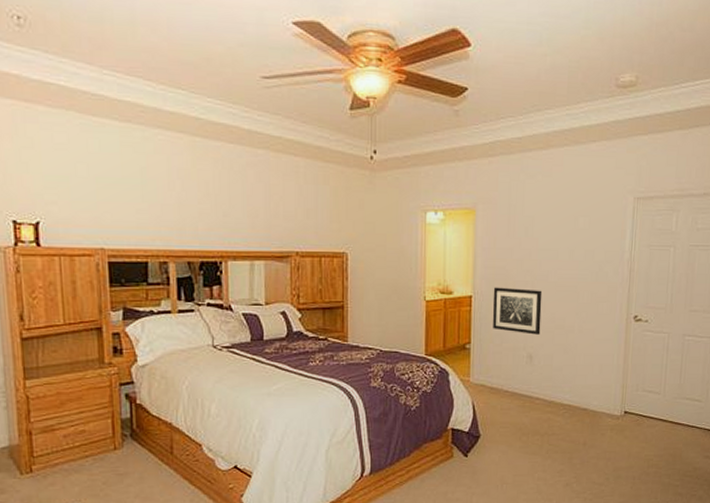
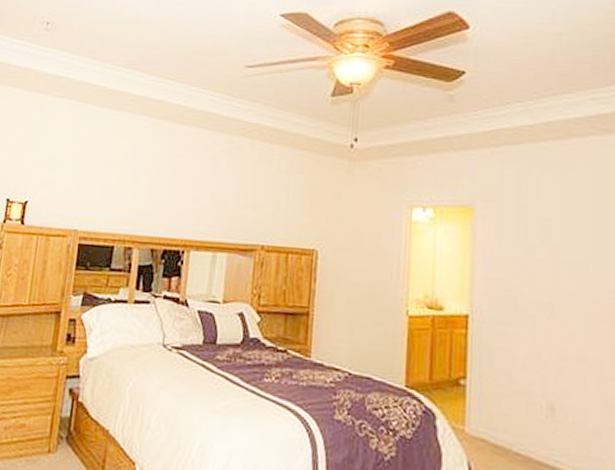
wall art: present [492,287,543,335] -> none [496,306,567,378]

